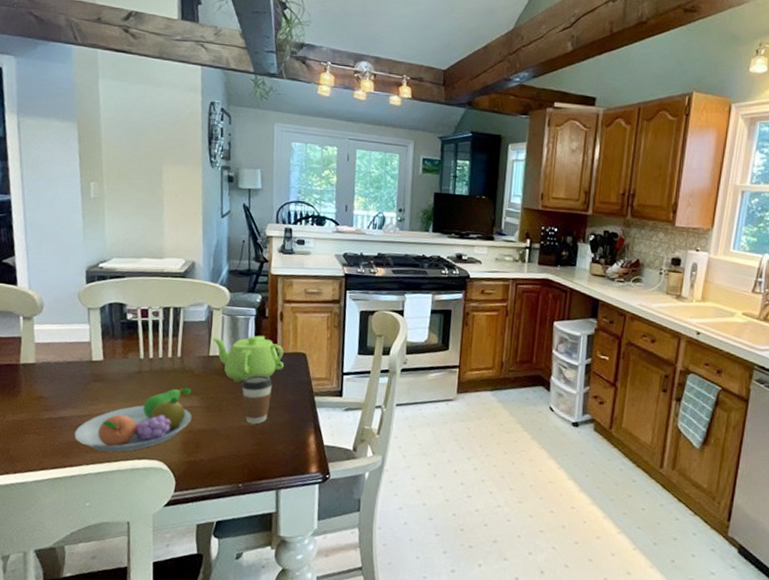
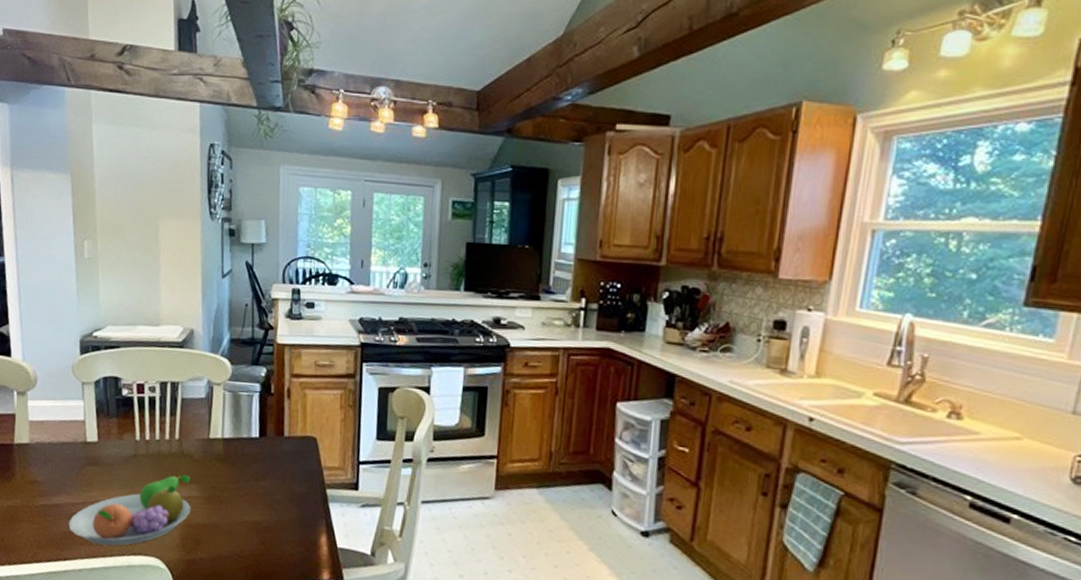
teapot: present [211,335,284,383] -> none [211,415,292,470]
coffee cup: present [241,375,273,425] -> none [245,462,279,520]

